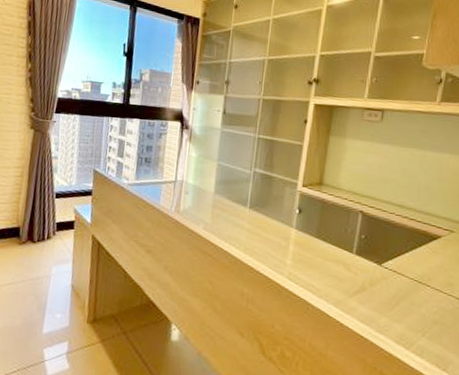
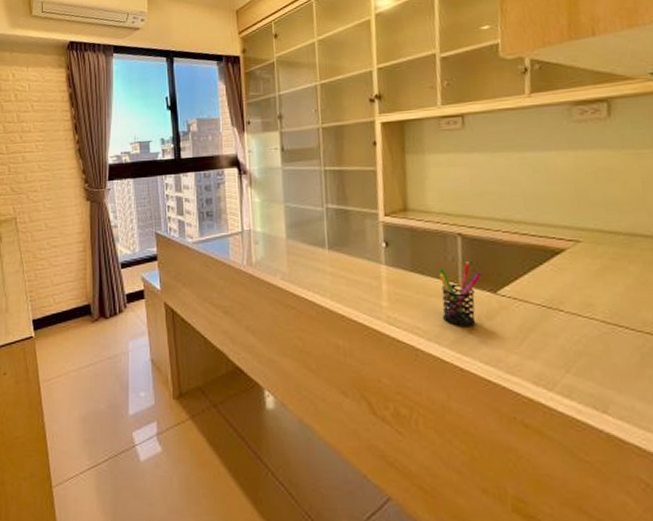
pen holder: none [335,237,374,291] -> present [438,263,483,328]

